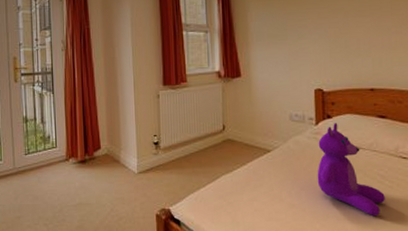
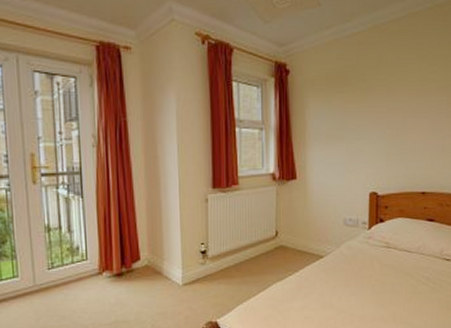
teddy bear: present [317,123,385,215] -> none [367,227,428,316]

